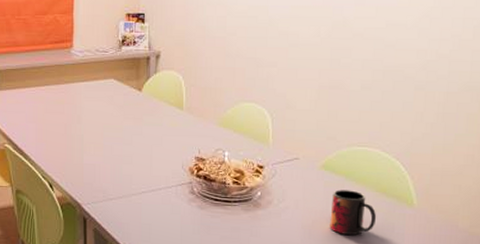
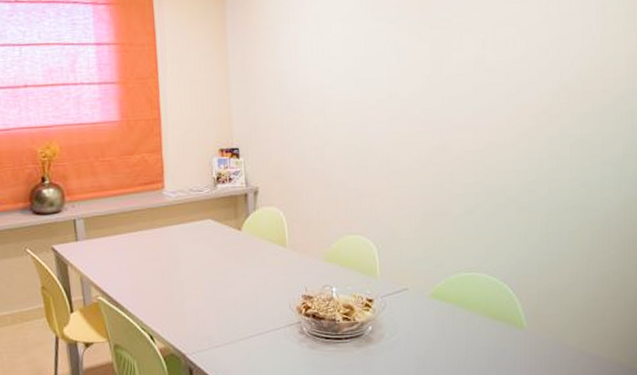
mug: present [329,190,377,236] -> none [443,317,489,364]

